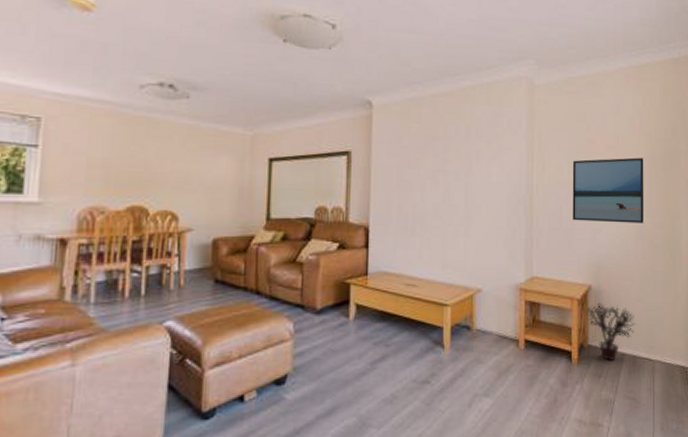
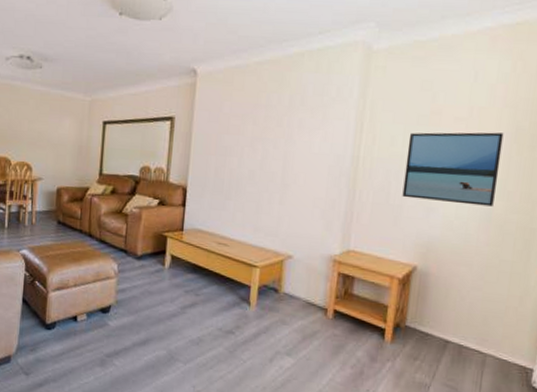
potted plant: present [585,303,635,362] -> none [406,285,467,346]

